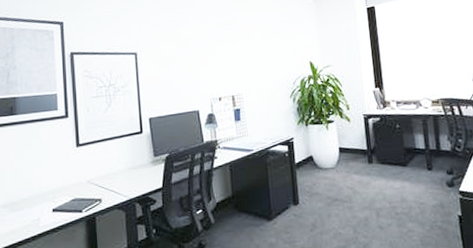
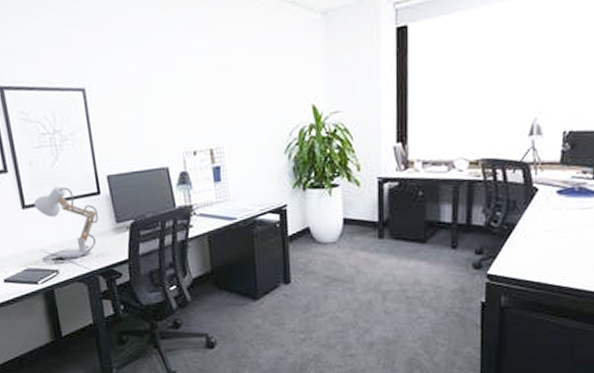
desk lamp: none [87,127,139,192] -> present [34,186,98,261]

